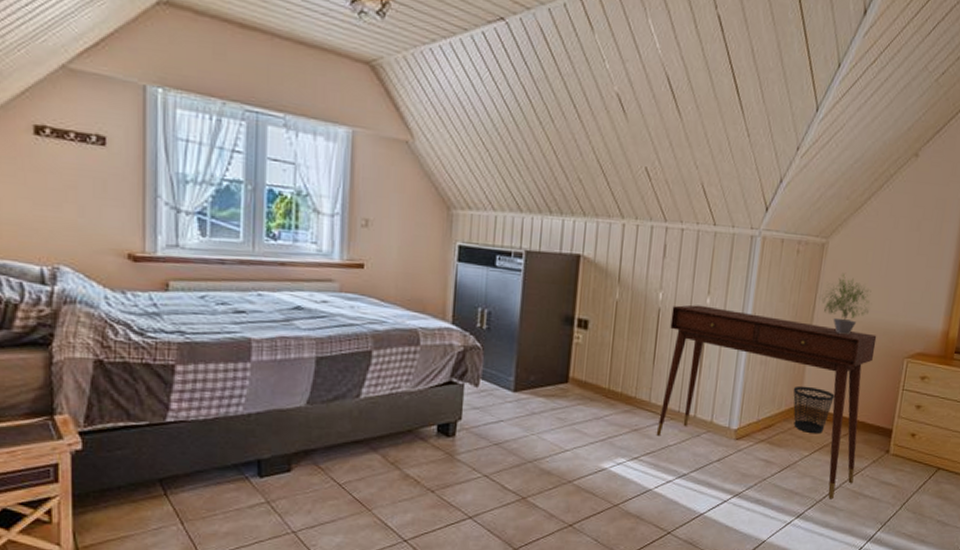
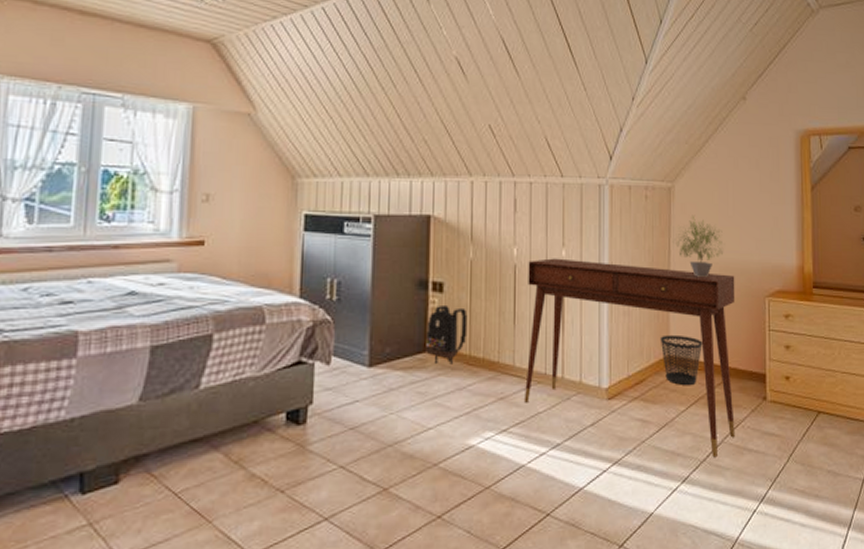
backpack: none [566,340,610,396] -> present [424,304,468,365]

